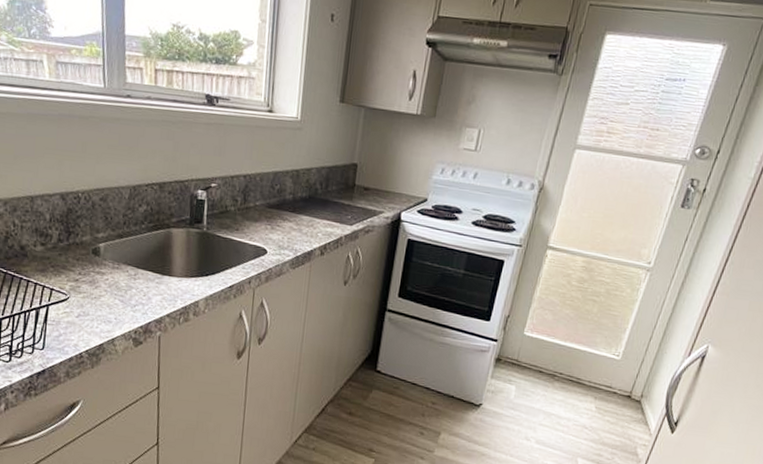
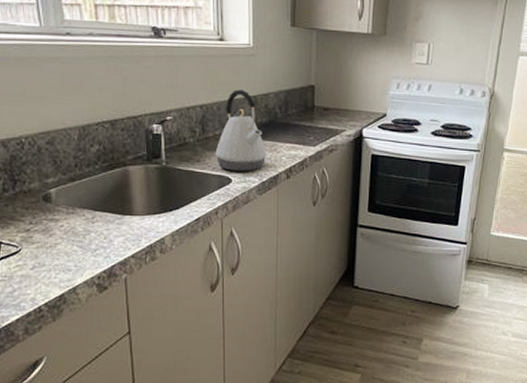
kettle: none [253,162,304,245] -> present [215,90,267,171]

